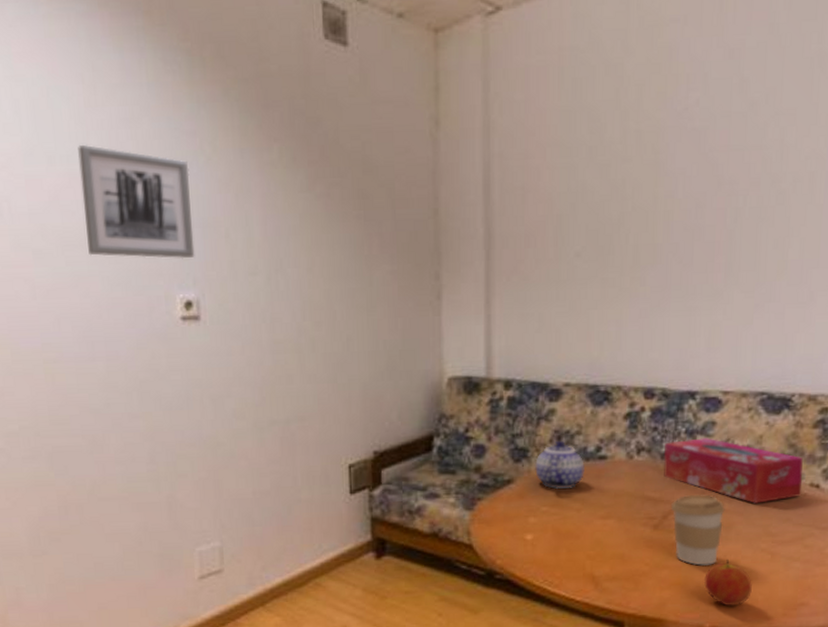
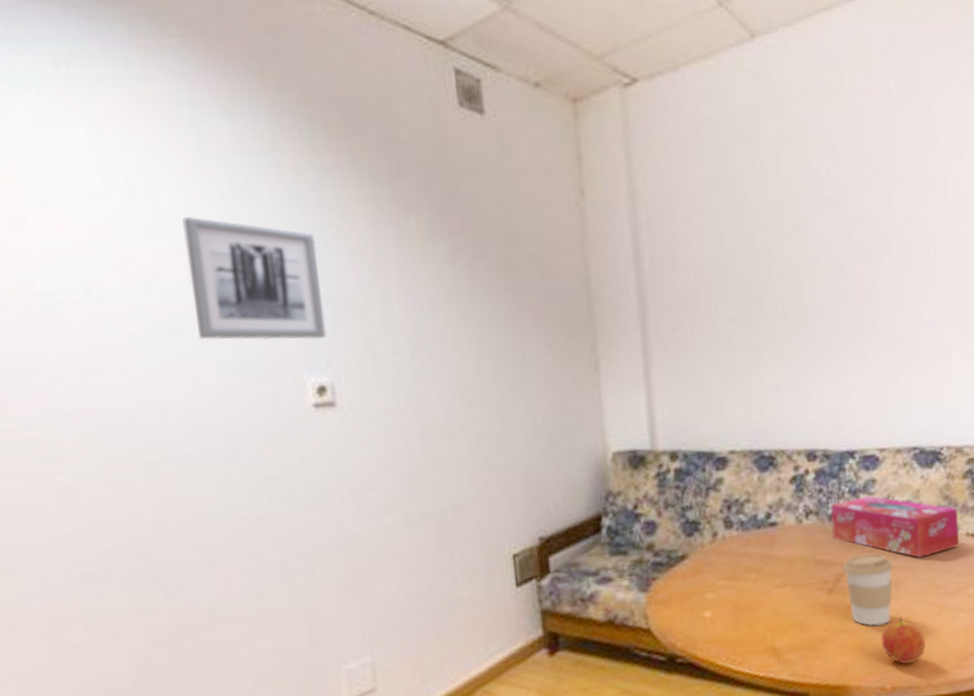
teapot: present [535,440,585,489] -> none [707,509,757,561]

